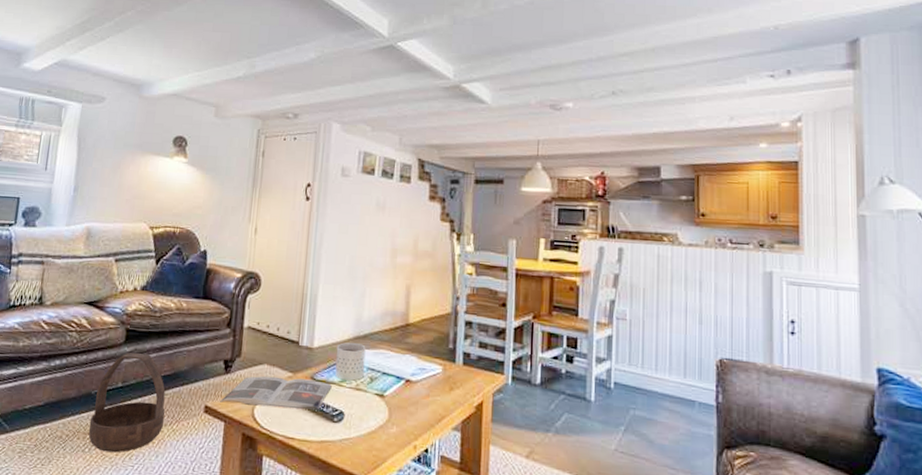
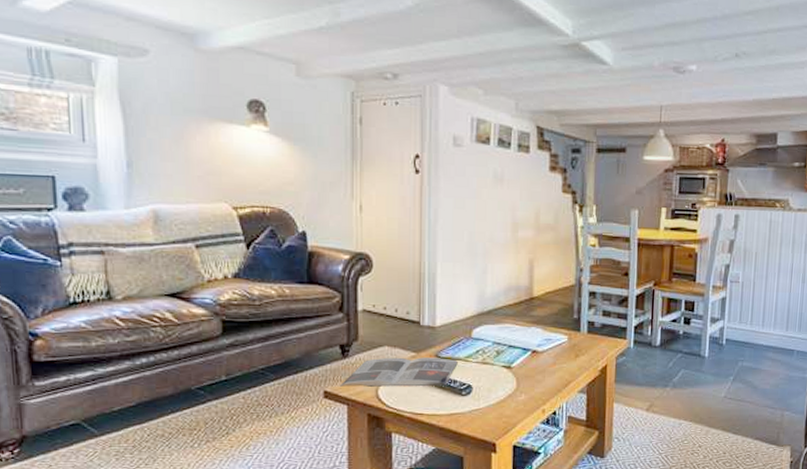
basket: present [88,353,166,453] -> none [194,345,280,445]
mug: present [335,342,366,382] -> none [459,319,491,357]

